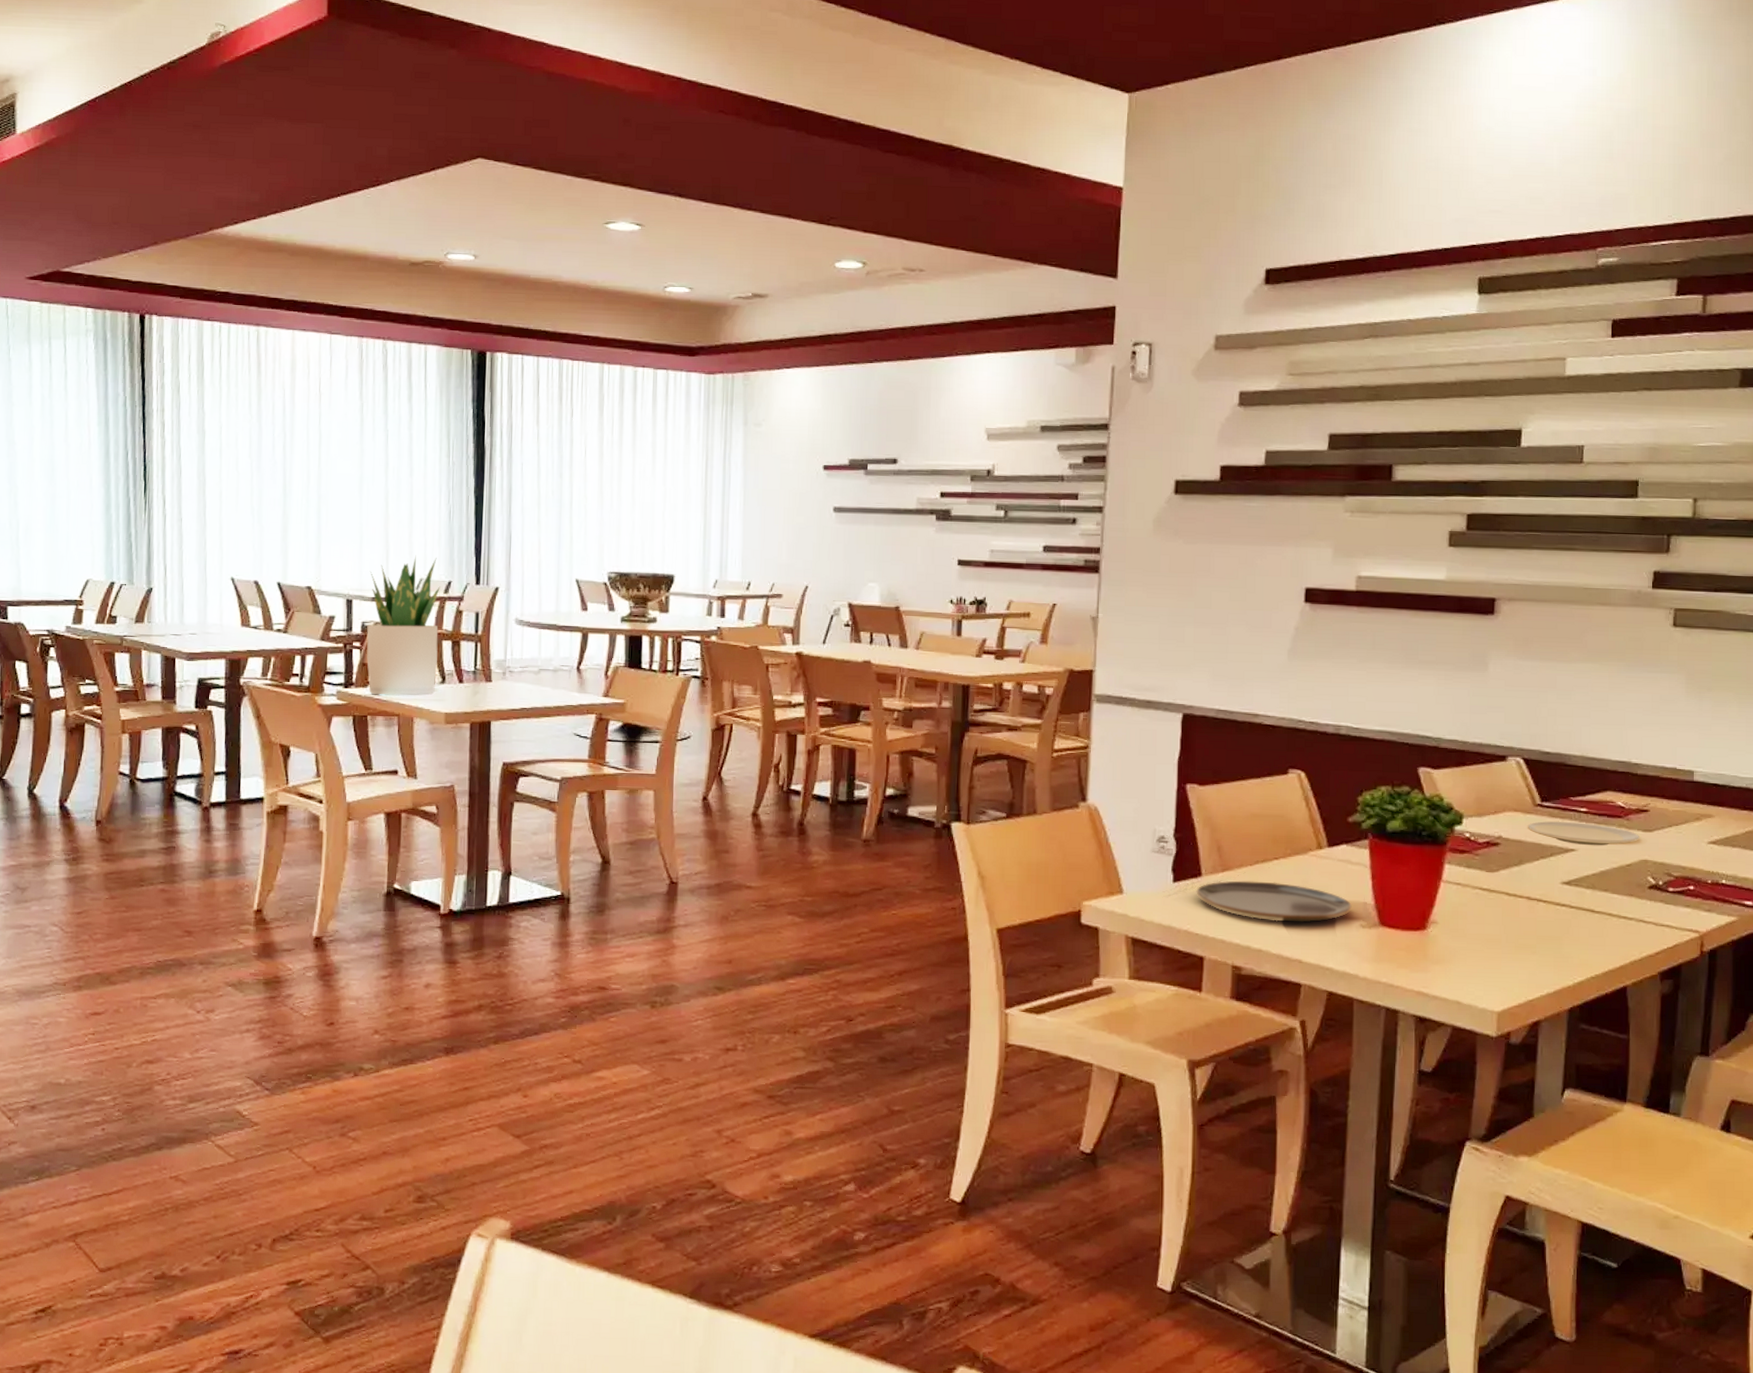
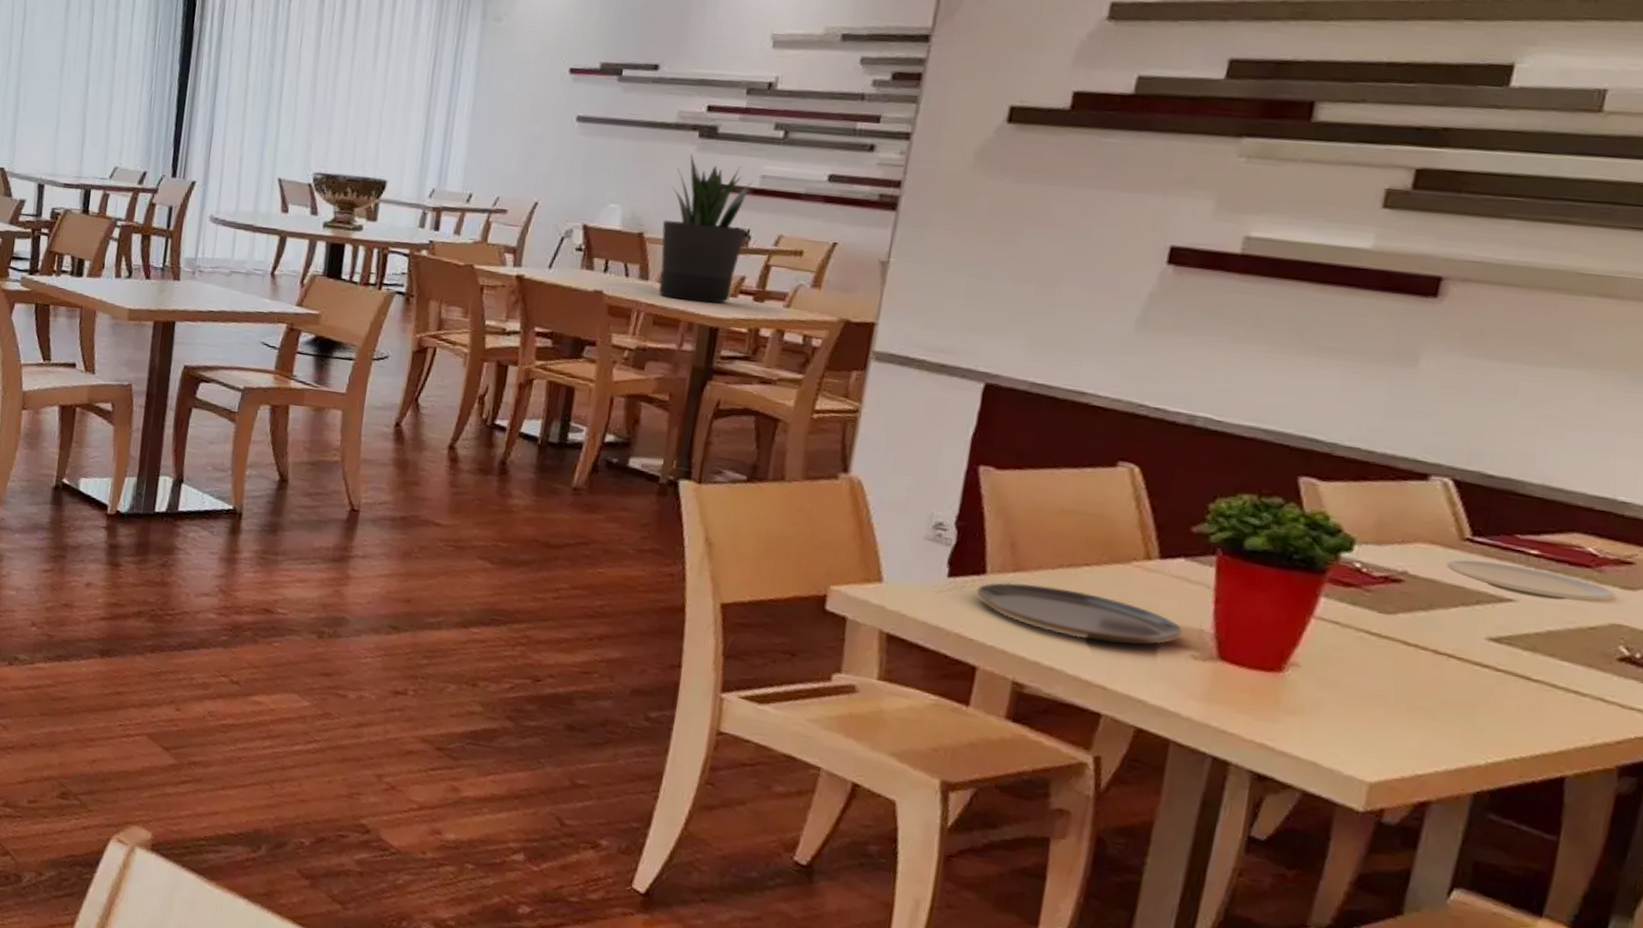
planter: present [366,555,440,696] -> none [53,142,135,289]
planter: none [914,534,984,664] -> present [658,153,753,304]

